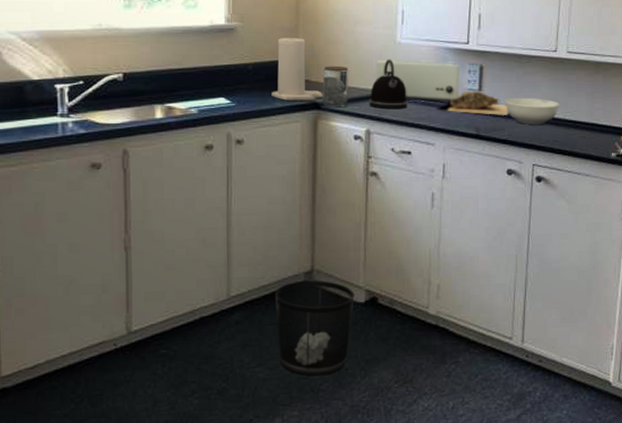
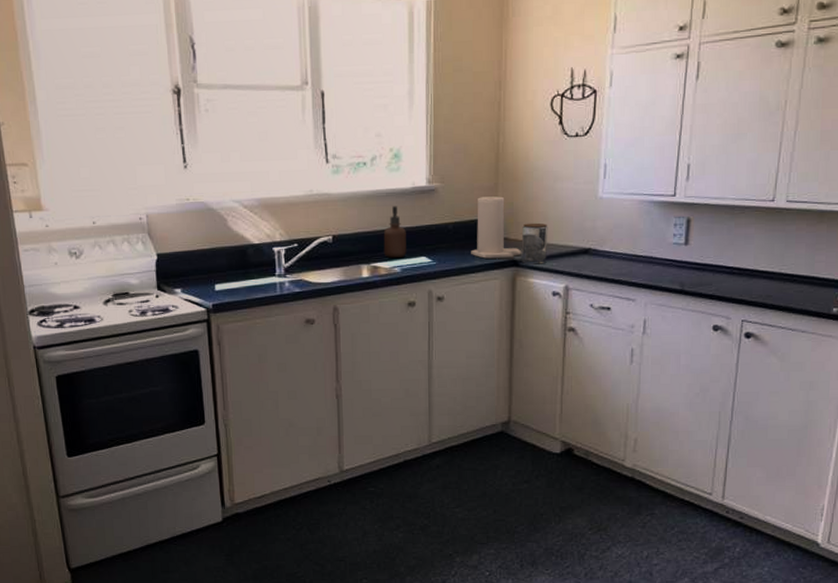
soap dispenser: none [179,44,204,99] -> present [383,206,407,259]
waste bin: present [274,280,355,376] -> none [473,430,550,519]
kettle: present [369,59,408,109] -> none [568,215,609,266]
toaster: present [376,59,467,104] -> none [576,214,672,259]
mineral sample: present [436,90,508,115] -> none [638,244,717,270]
bowl: present [505,97,560,124] -> none [713,250,775,279]

